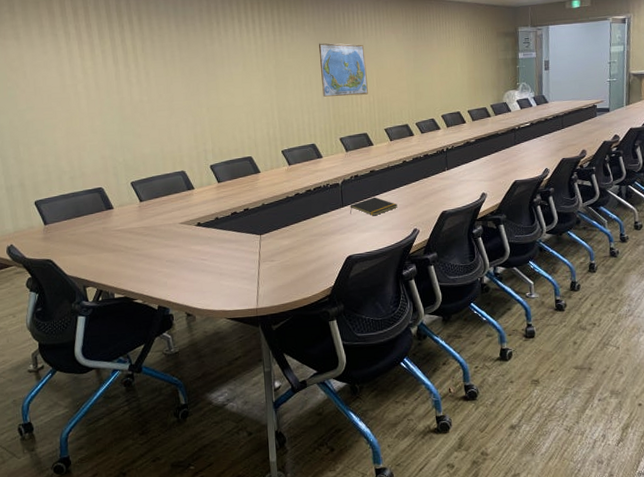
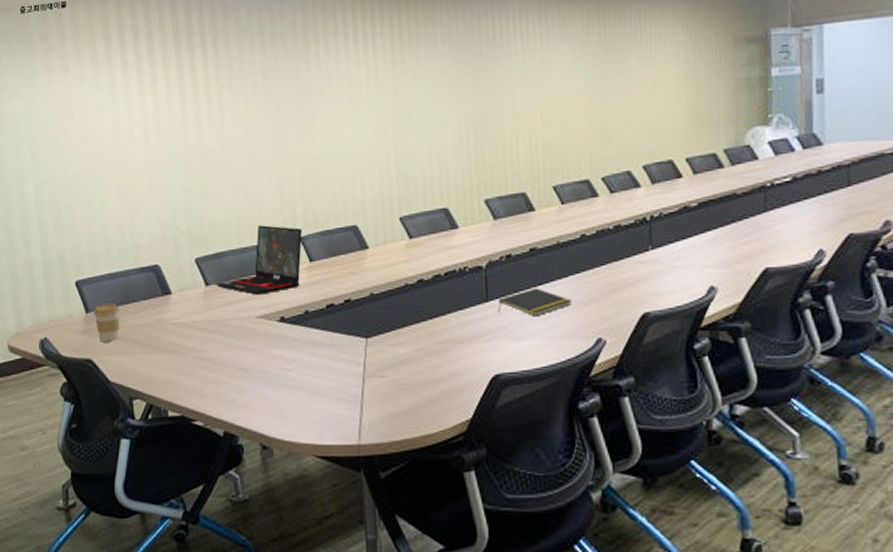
coffee cup: none [50,217,73,247] -> present [93,303,120,342]
laptop: none [147,157,212,208] -> present [215,225,302,295]
world map: present [318,43,368,97] -> none [455,62,529,140]

